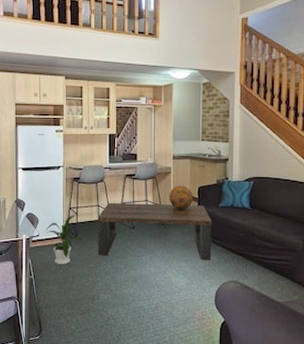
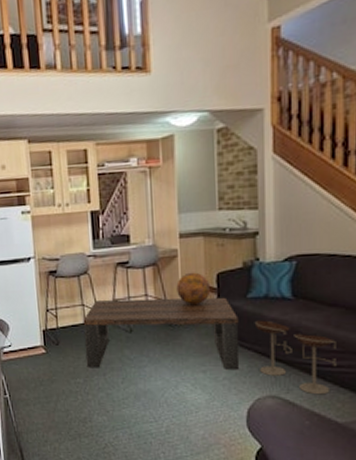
house plant: present [45,215,86,264] -> none [18,319,71,380]
bar stool: none [224,223,278,281] -> present [256,320,336,395]

